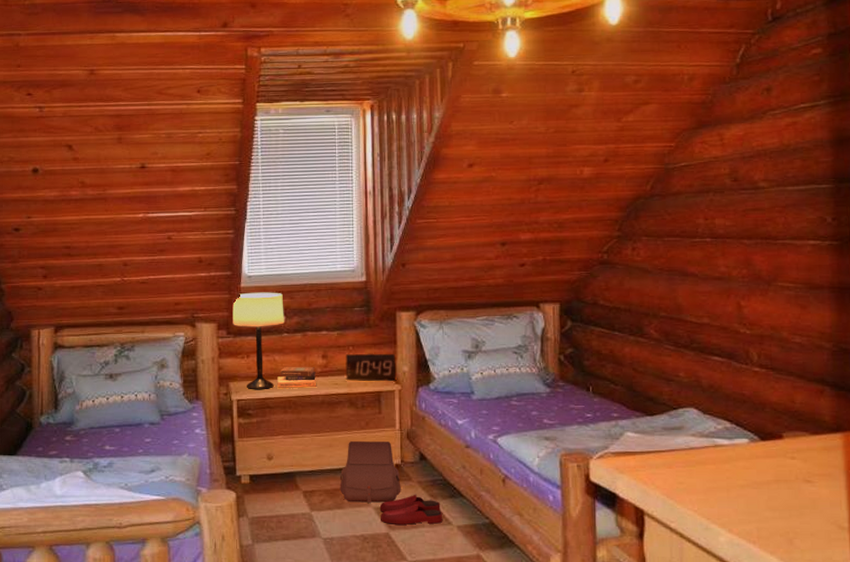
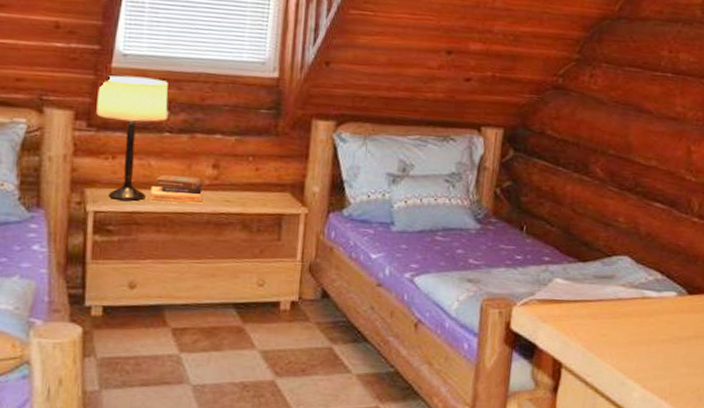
satchel: present [339,441,401,503] -> none [219,271,296,346]
alarm clock: present [345,353,396,381] -> none [240,166,305,203]
slippers: present [379,495,443,525] -> none [265,338,342,372]

